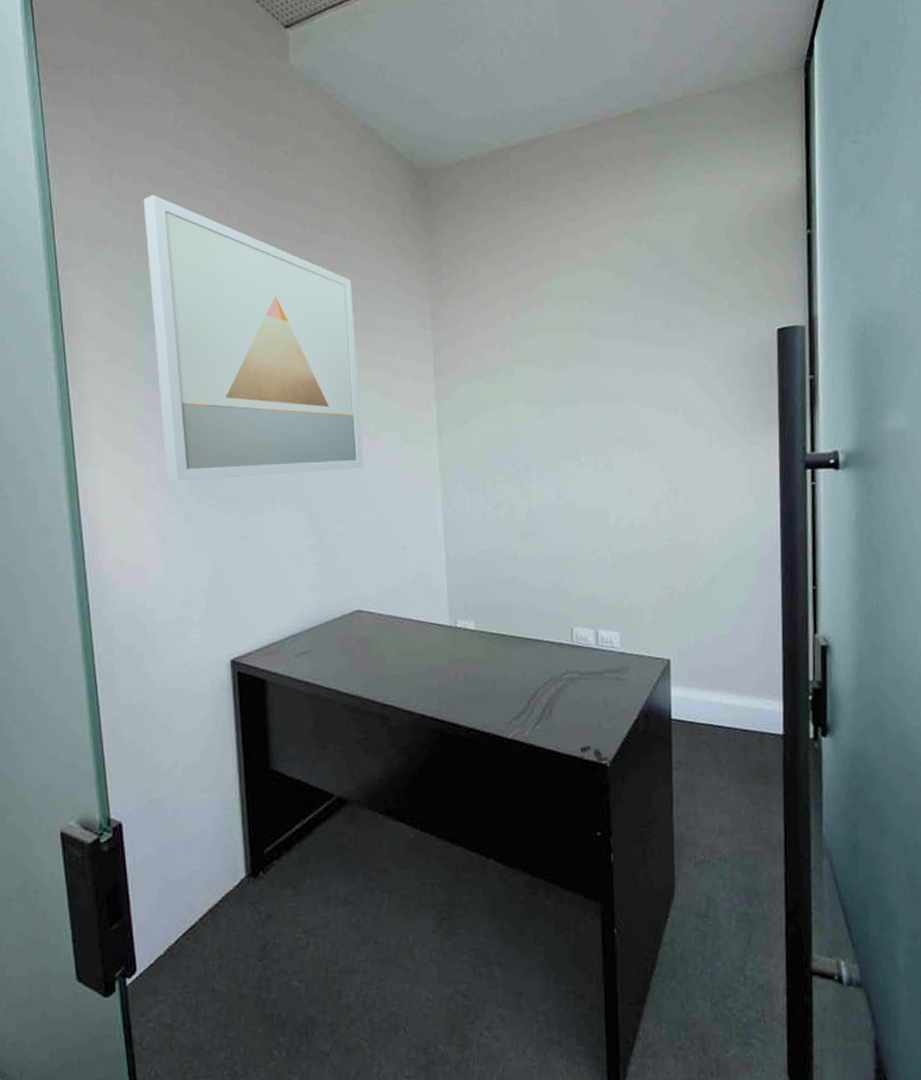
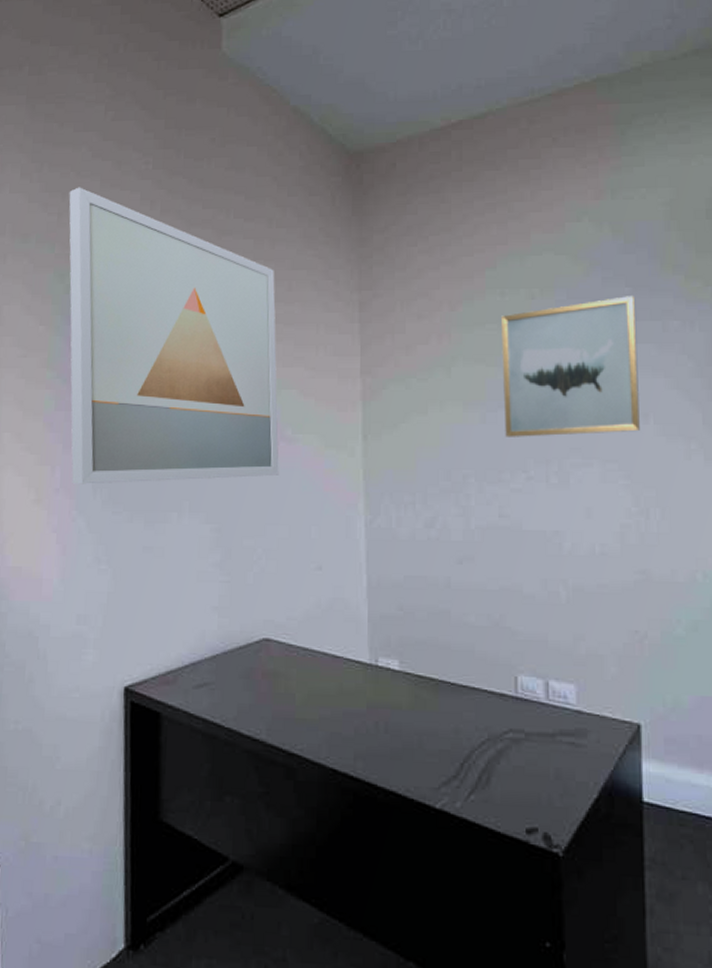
wall art: none [556,307,671,430] -> present [501,296,640,437]

